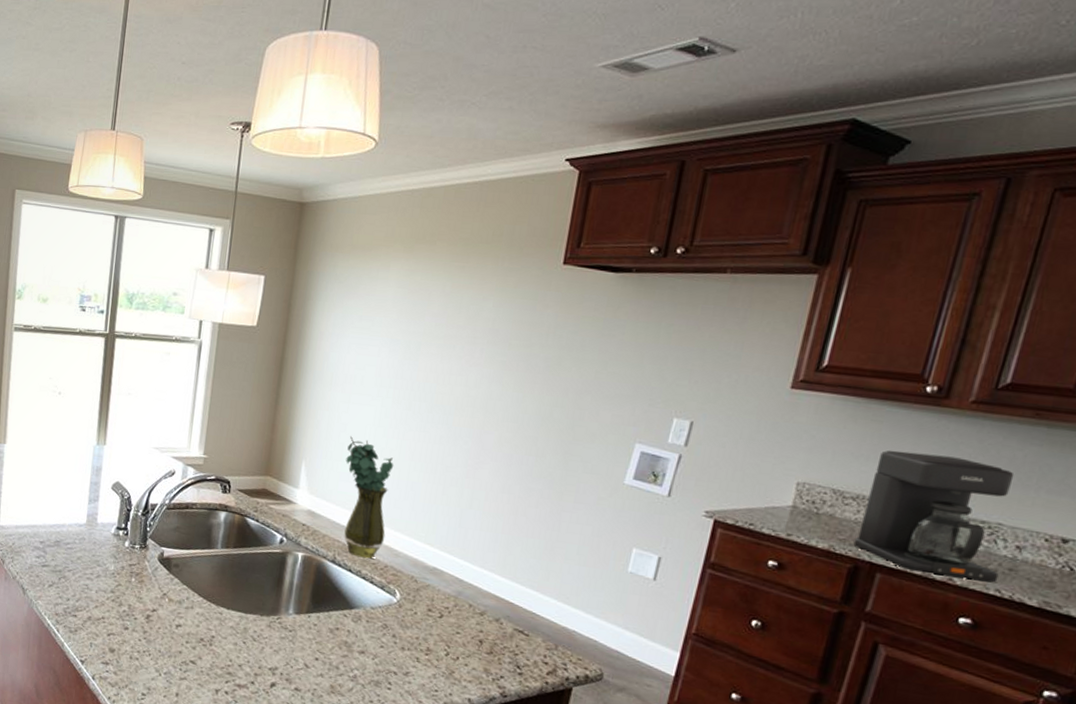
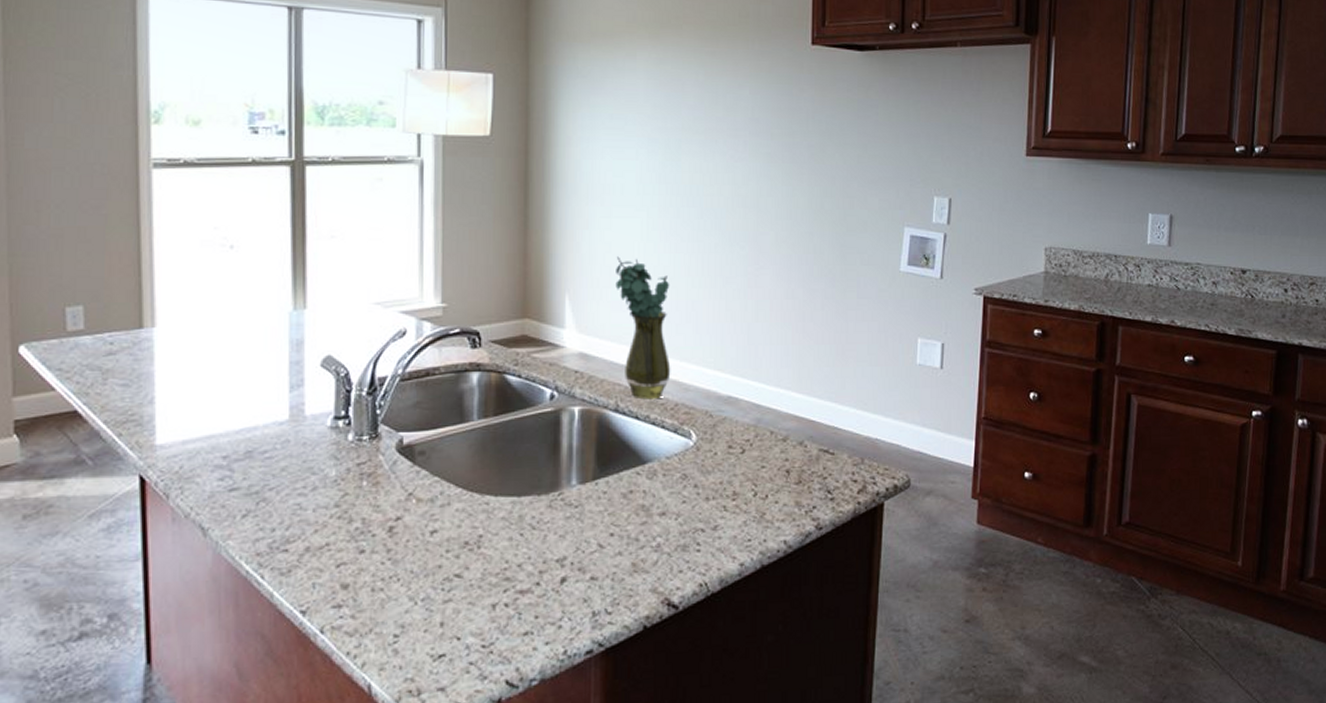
coffee maker: present [853,450,1015,583] -> none [1097,206,1205,320]

